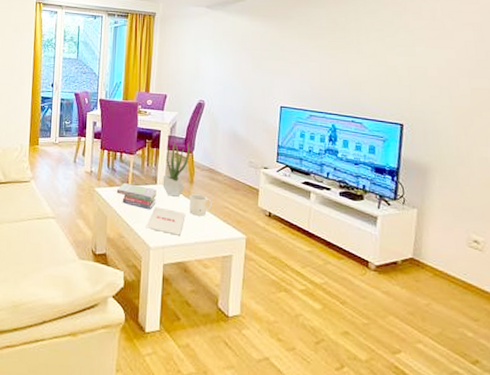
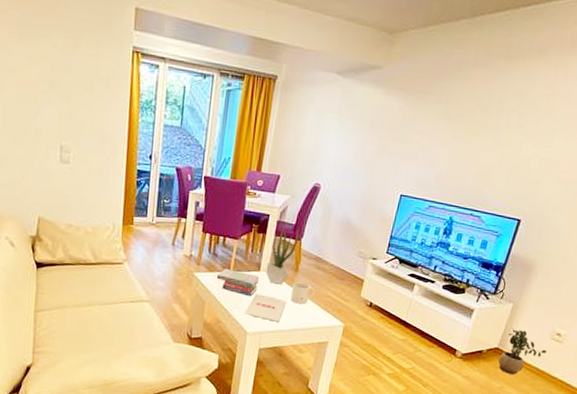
potted plant: none [417,235,468,289] -> present [498,328,546,374]

